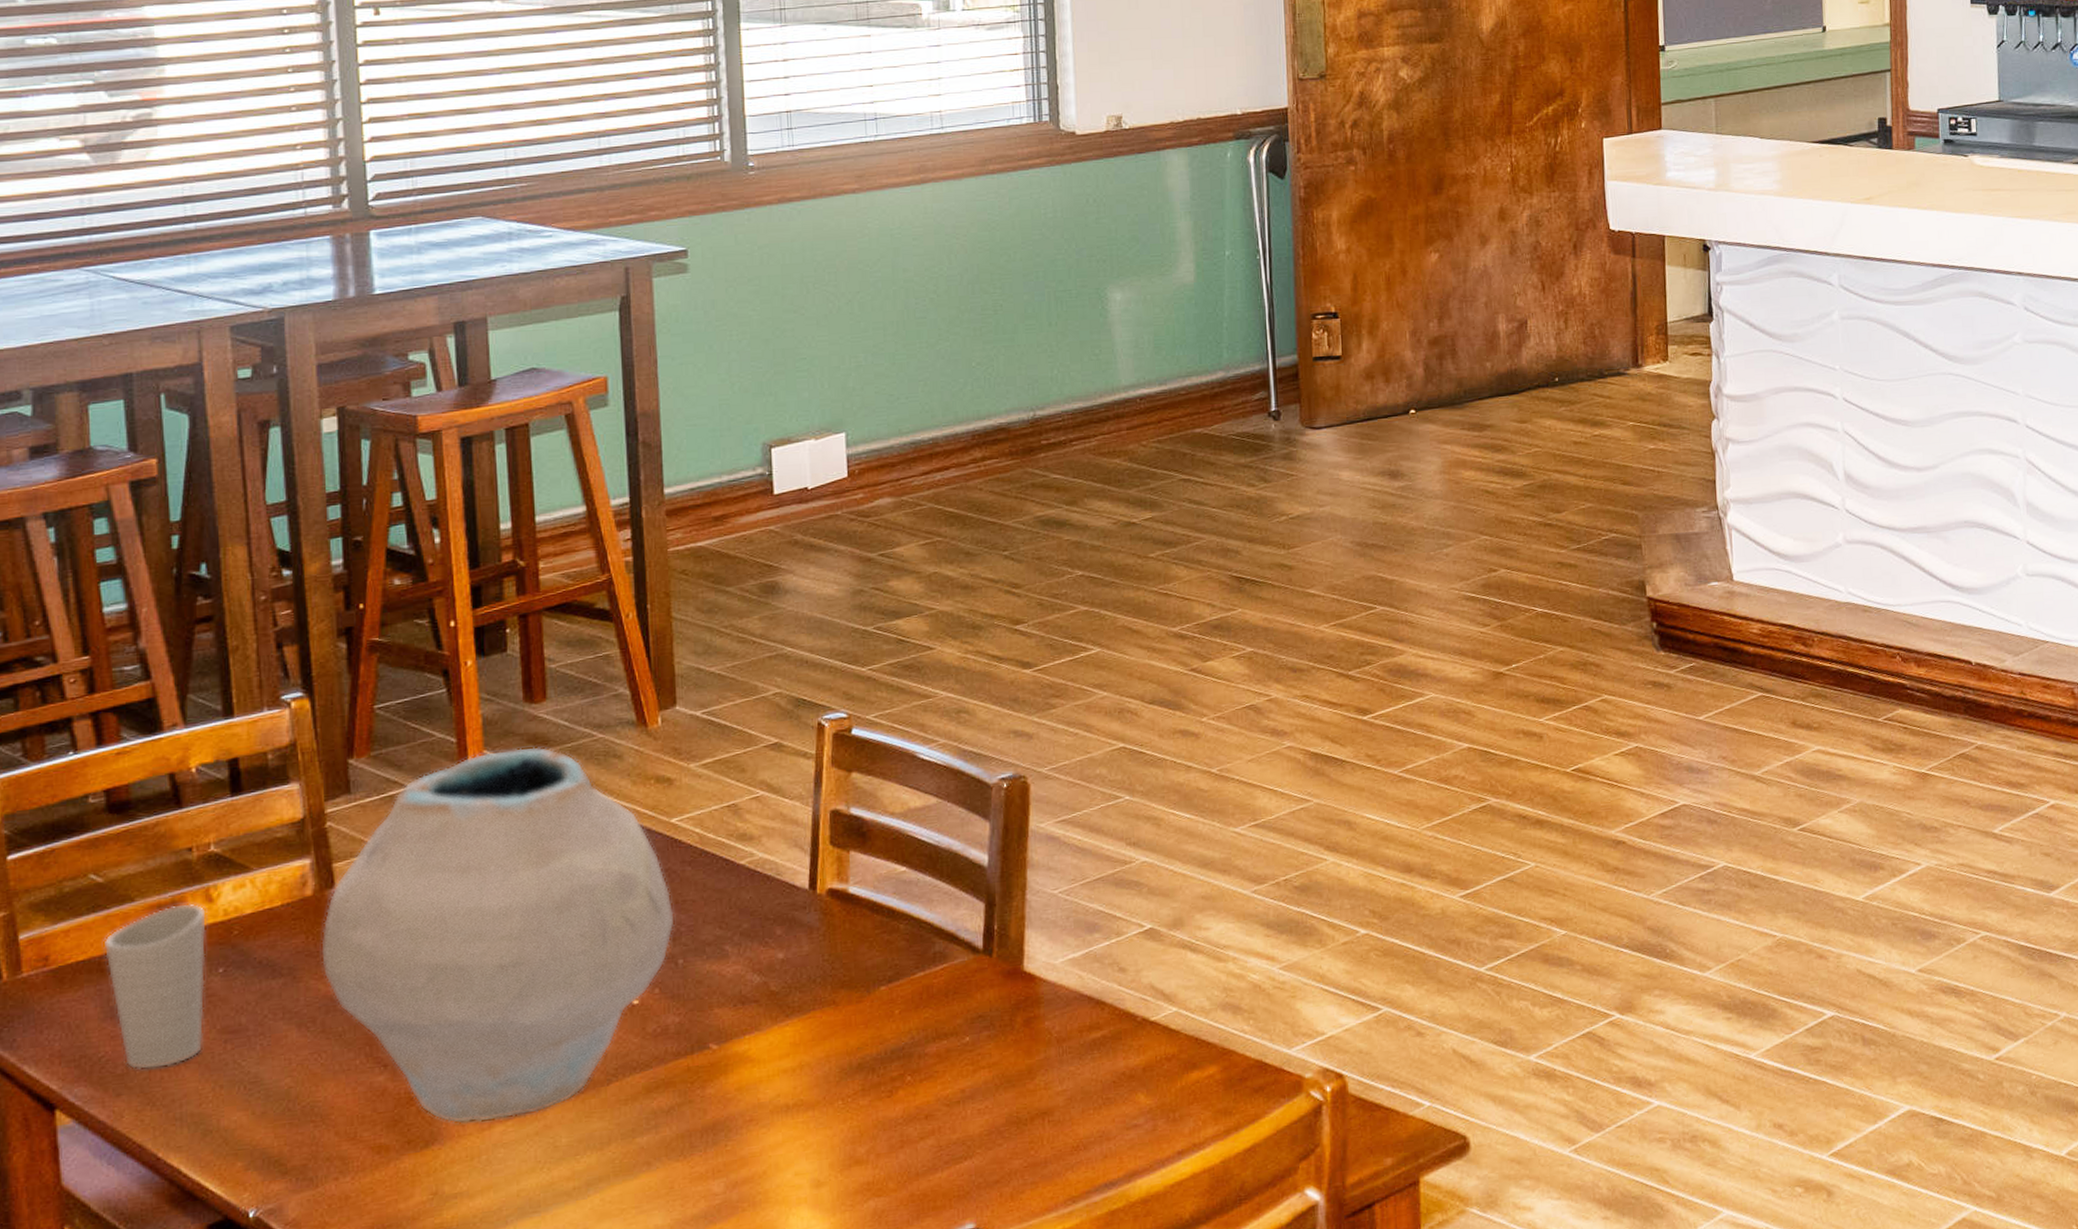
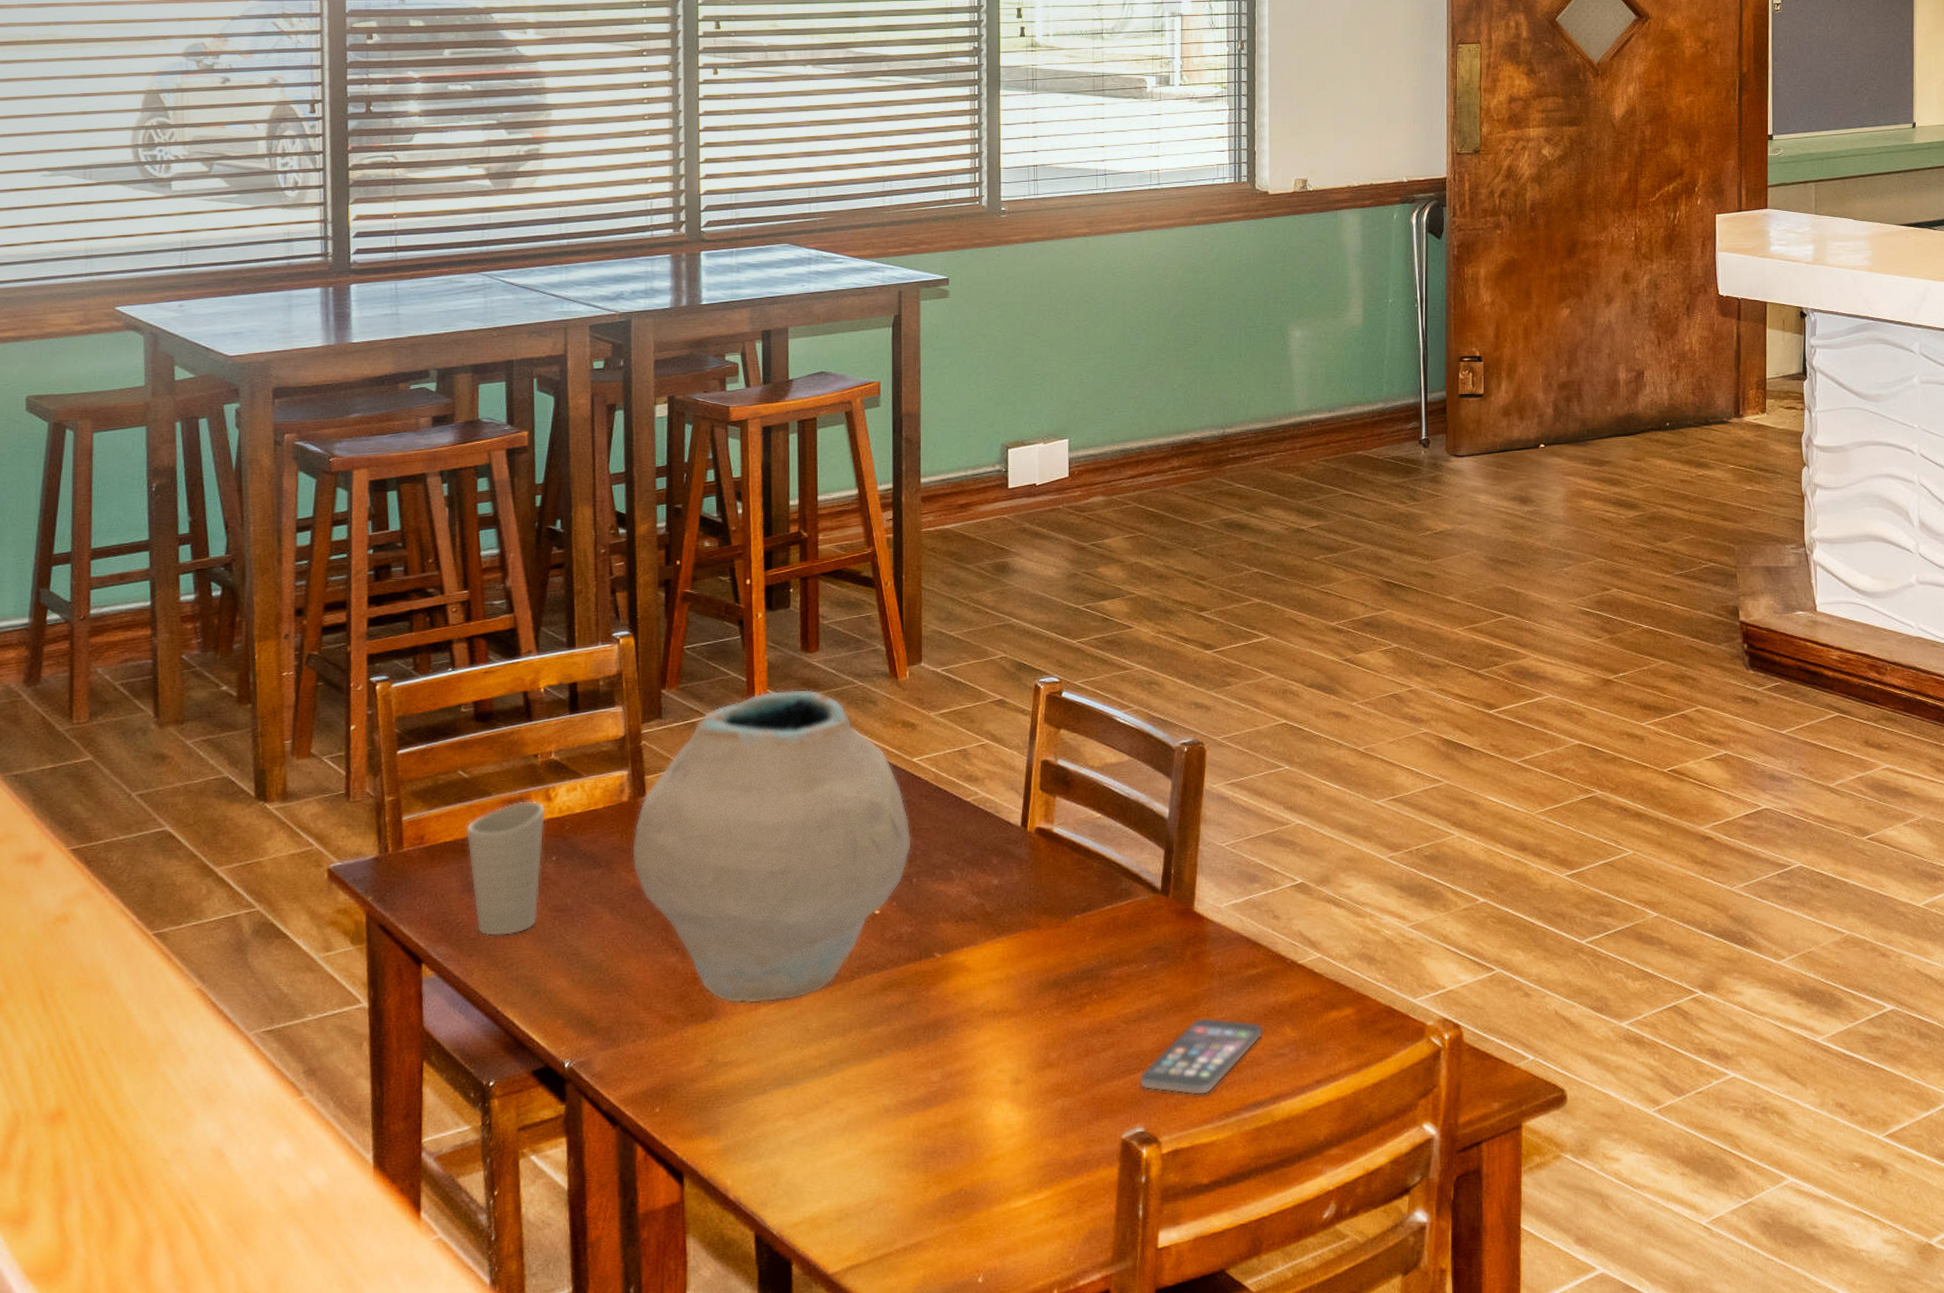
smartphone: none [966,1090,1113,1181] -> present [1139,1017,1263,1096]

